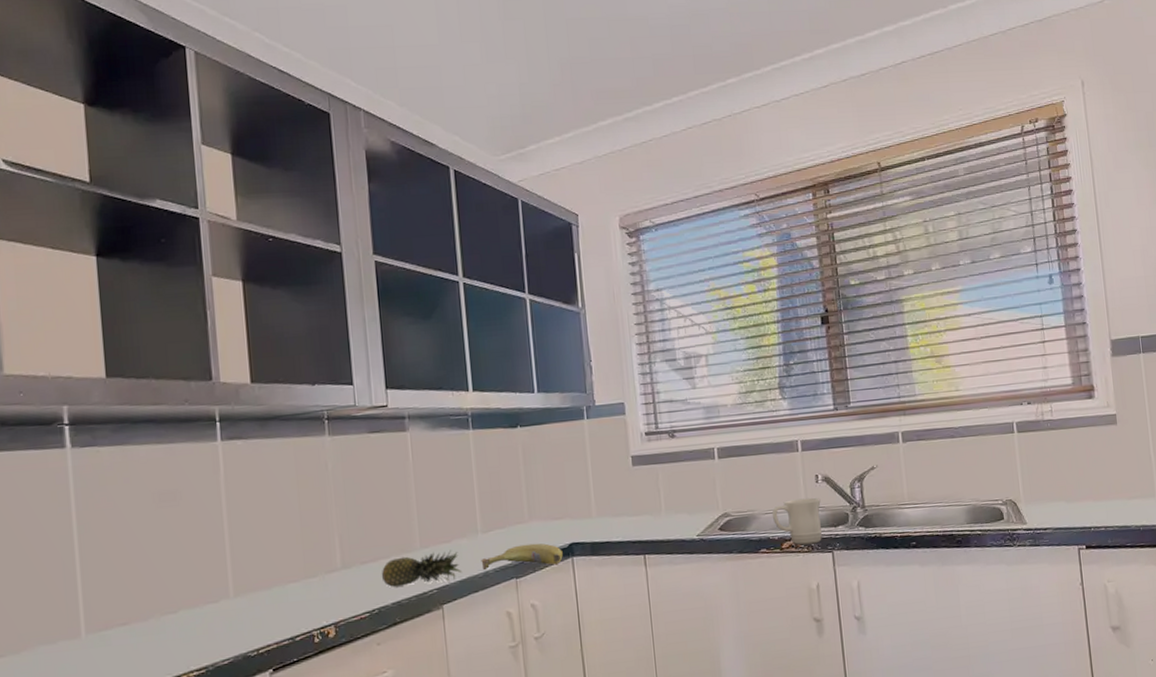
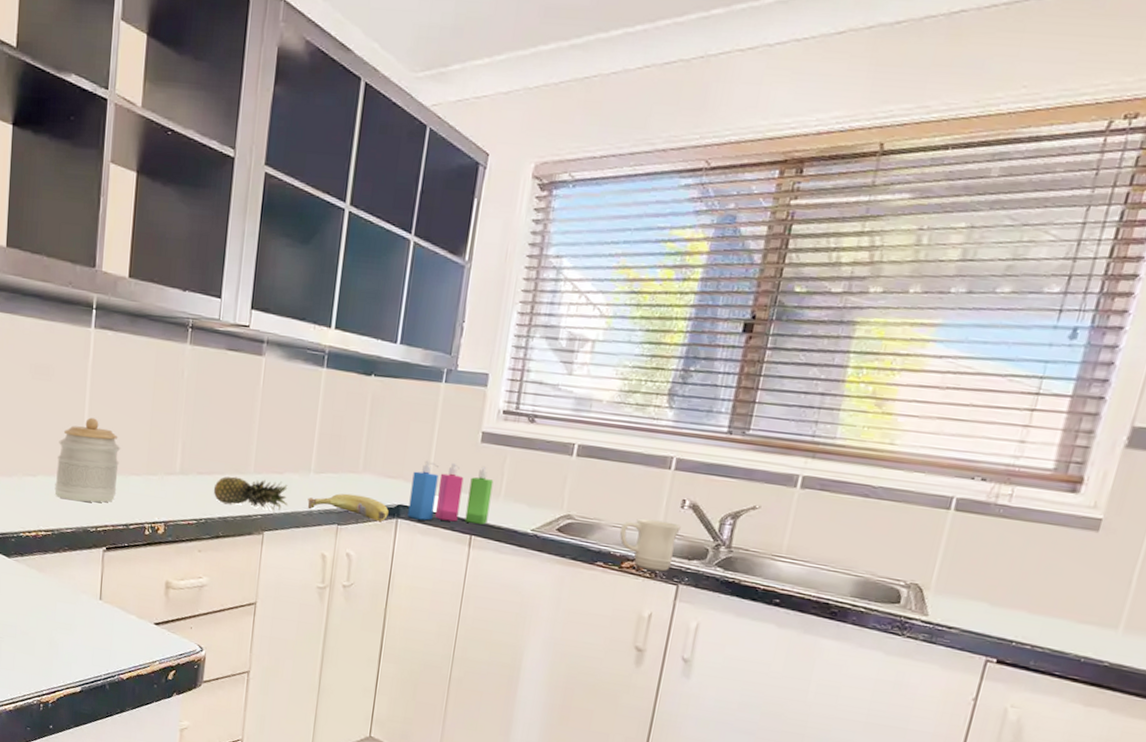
jar: none [199,533,275,629] -> present [54,417,121,503]
soap dispenser: none [577,487,656,554] -> present [407,460,494,526]

